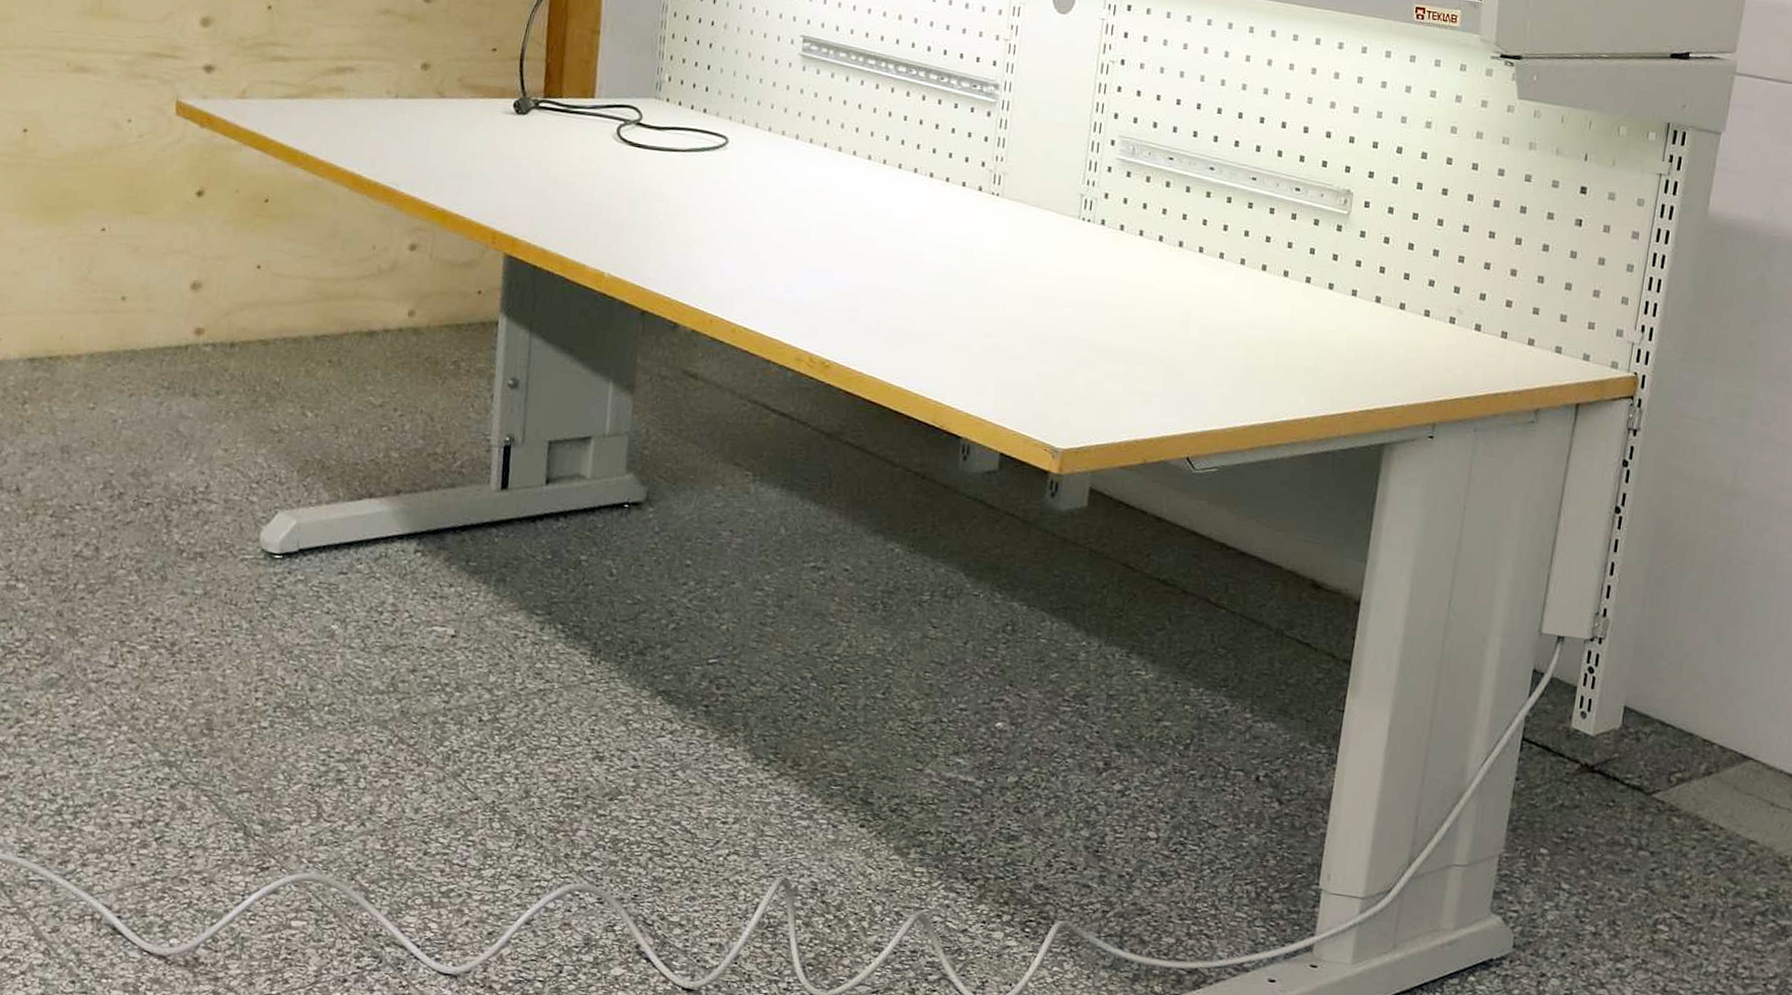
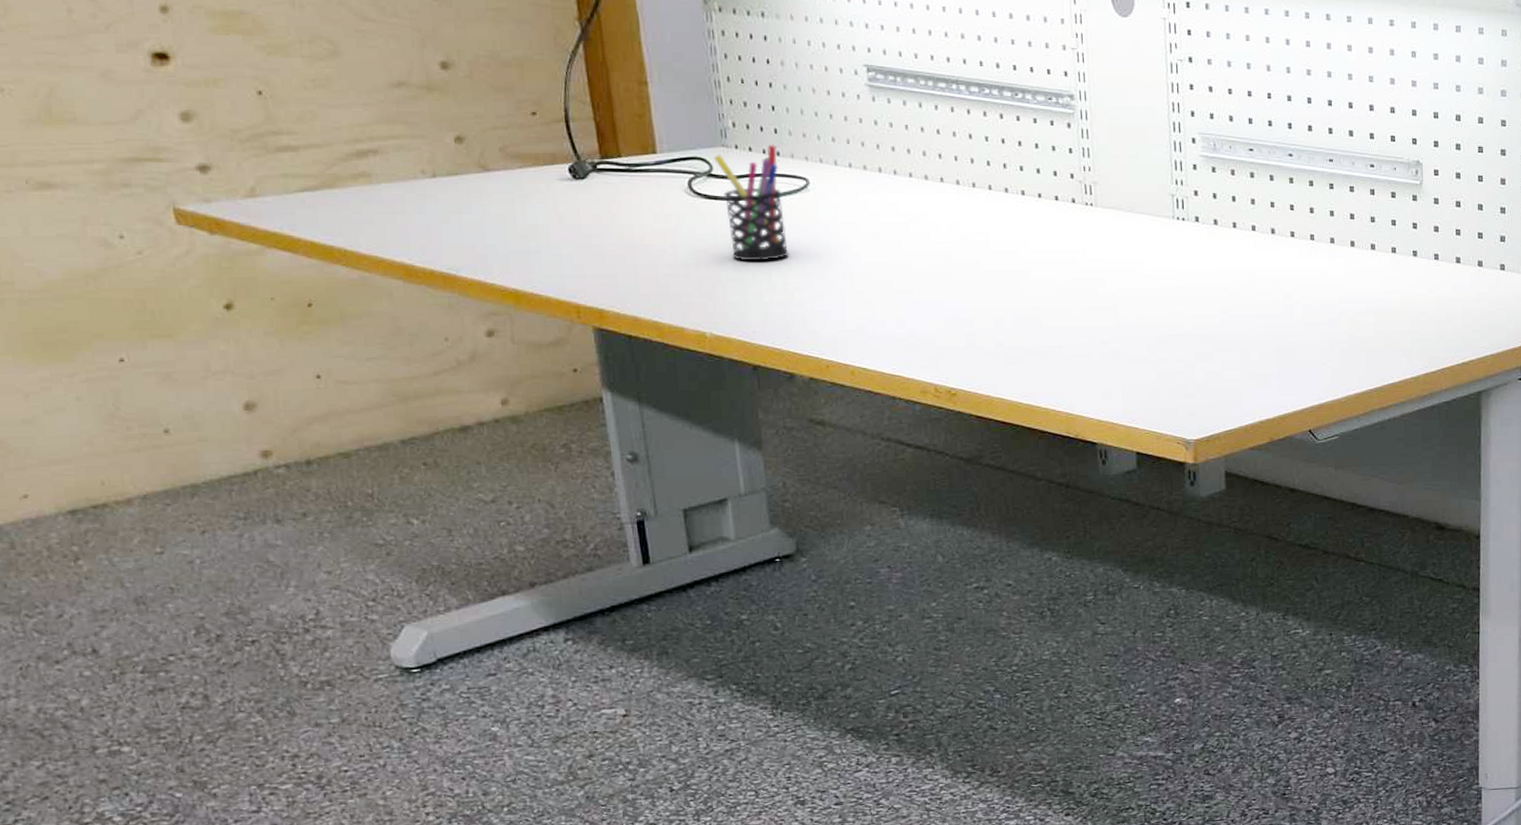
pen holder: none [643,102,705,212] -> present [713,145,789,261]

